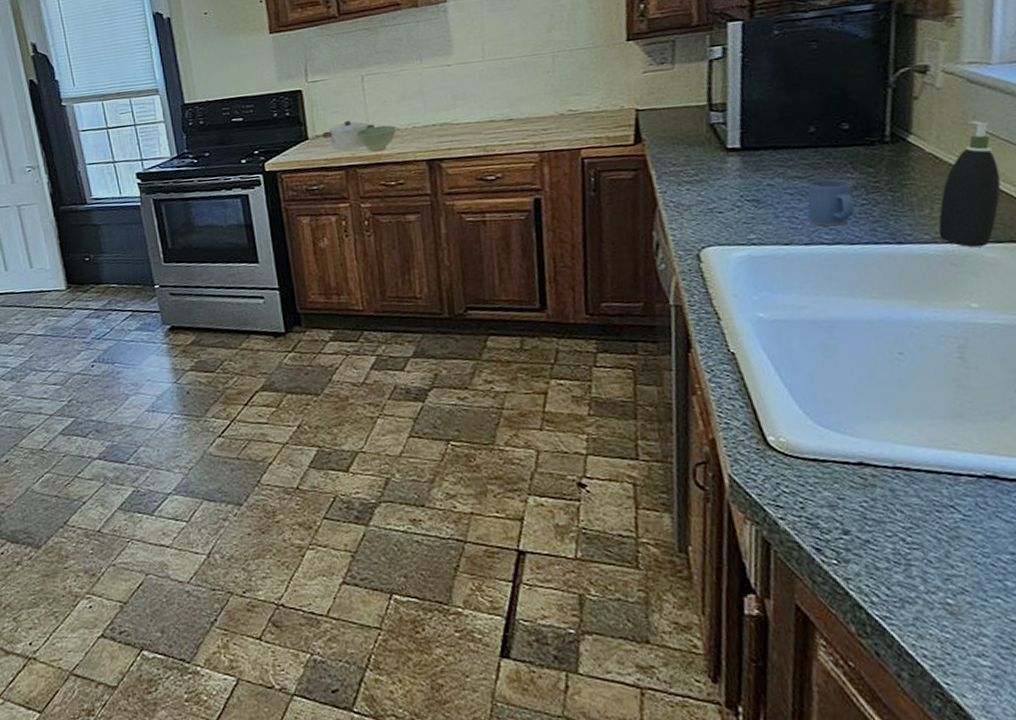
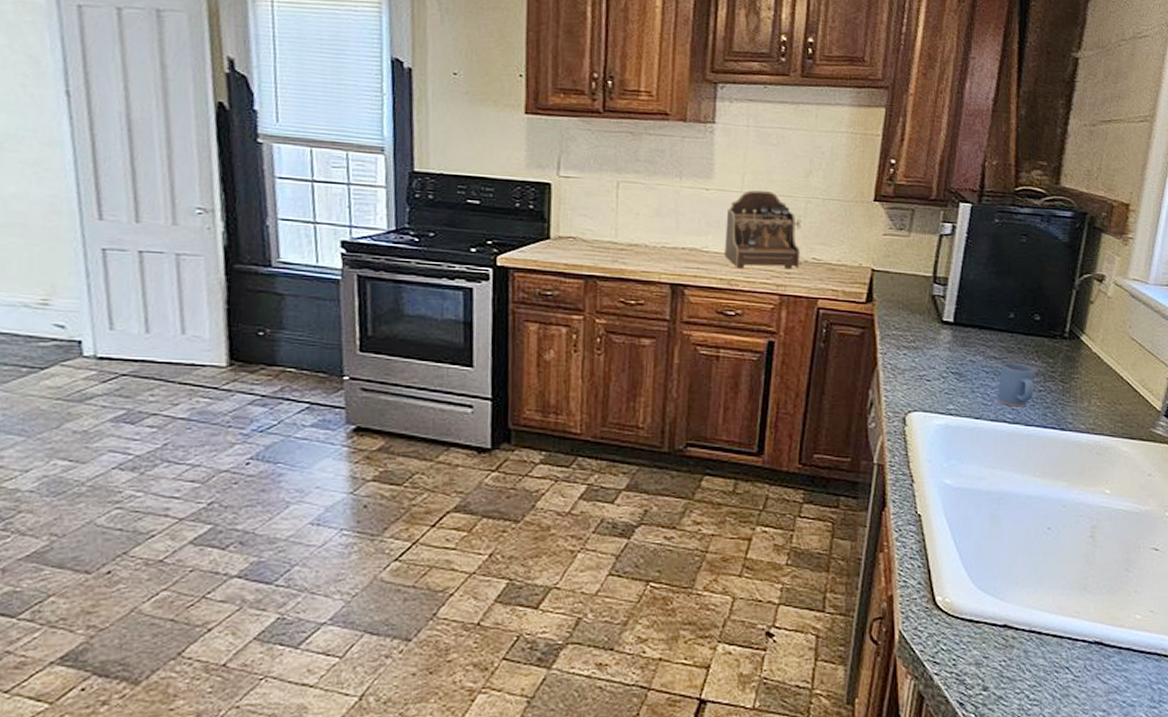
cooking pot: present [322,120,376,151] -> none [566,226,624,259]
bowl: present [356,125,397,153] -> none [602,238,645,267]
spice rack: none [472,54,556,134] -> present [724,190,801,270]
soap dispenser: present [938,120,1001,248] -> none [1091,330,1141,441]

